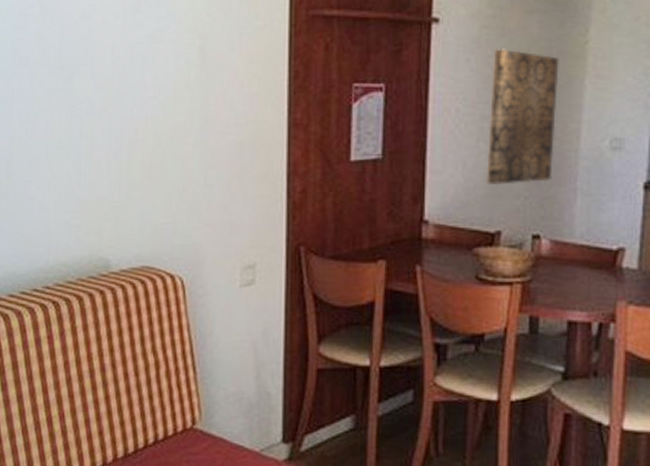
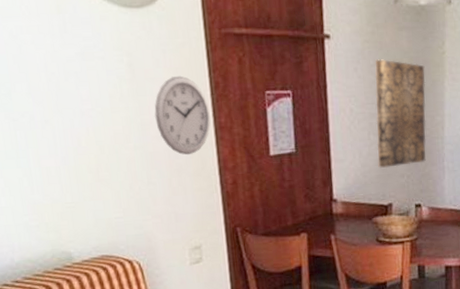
wall clock: none [222,62,285,156] -> present [154,75,211,156]

